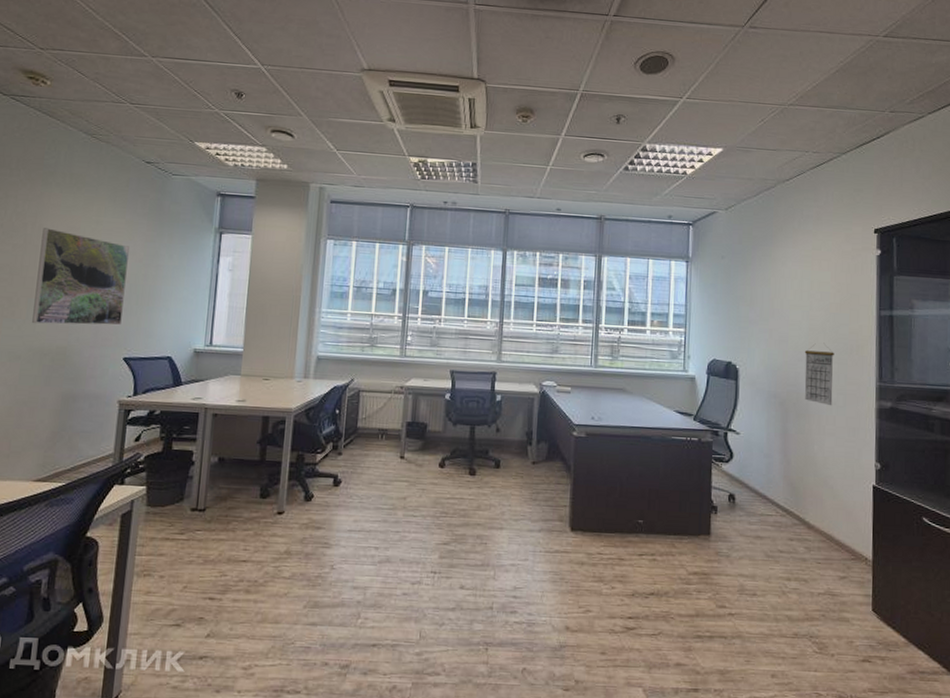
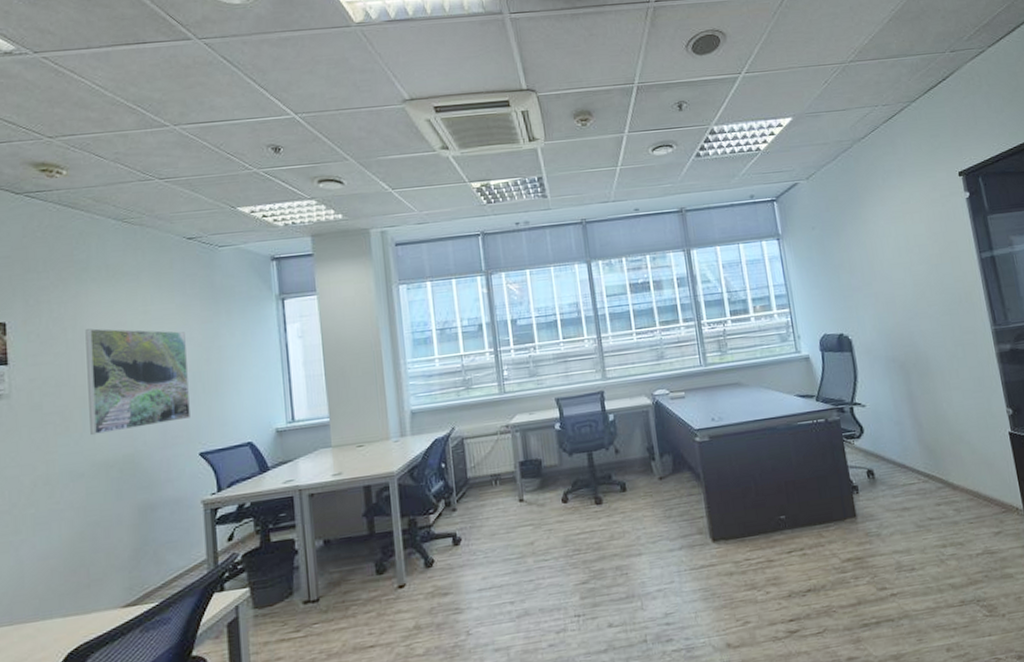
calendar: present [804,343,834,406] -> none [914,296,952,360]

